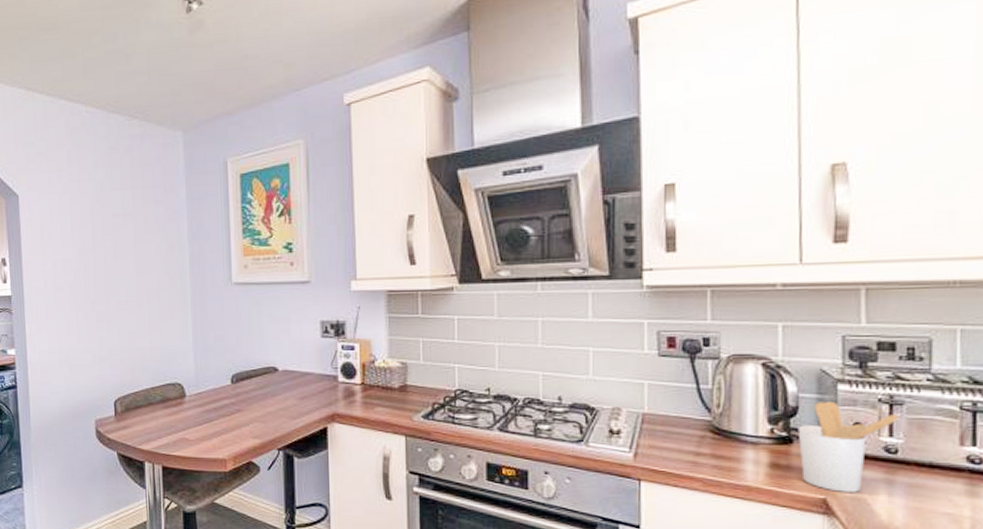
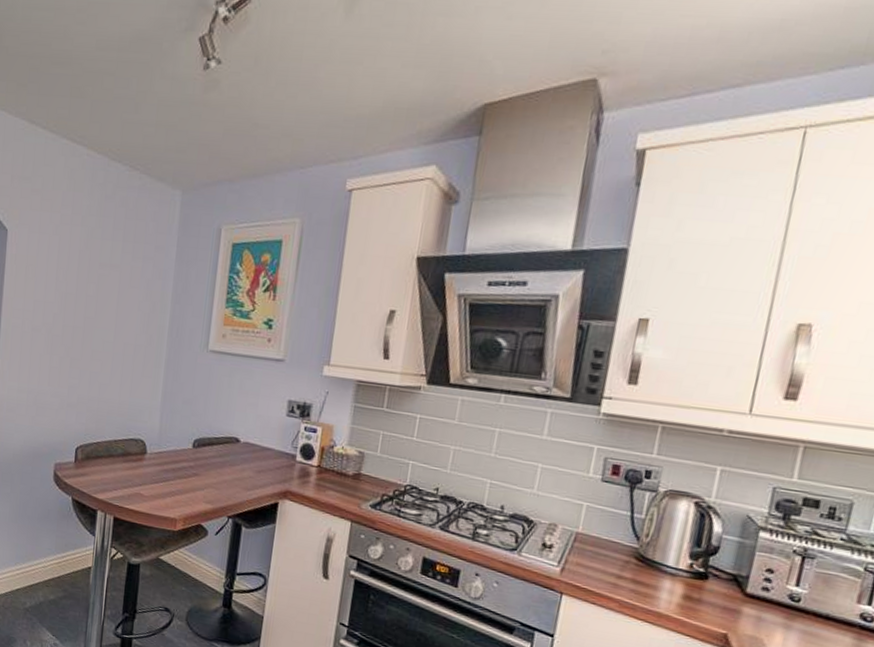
utensil holder: present [797,400,900,492] -> none [710,545,809,632]

